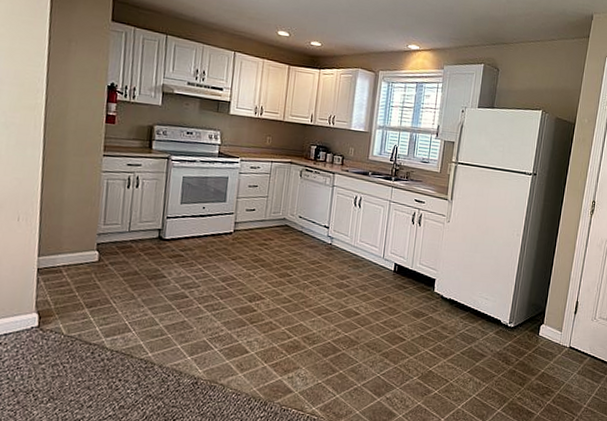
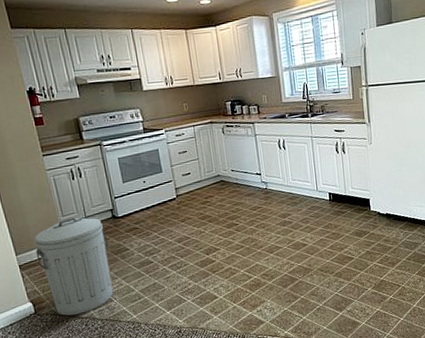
trash can: none [60,228,146,339] -> present [34,217,113,316]

